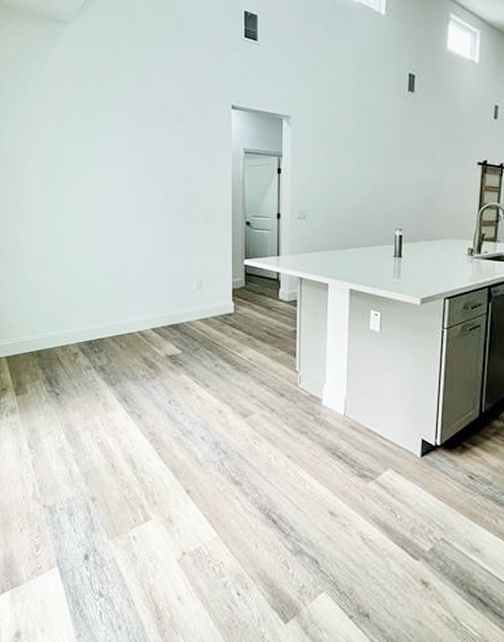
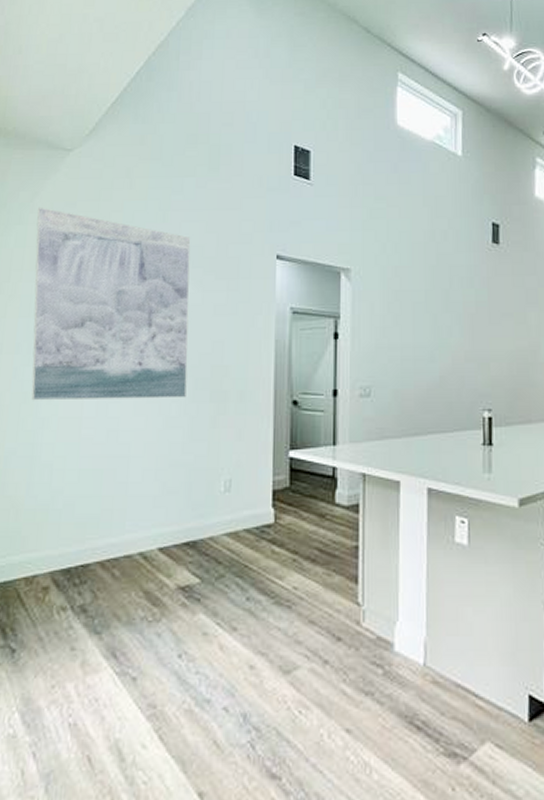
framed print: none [47,70,166,222] -> present [31,207,191,401]

